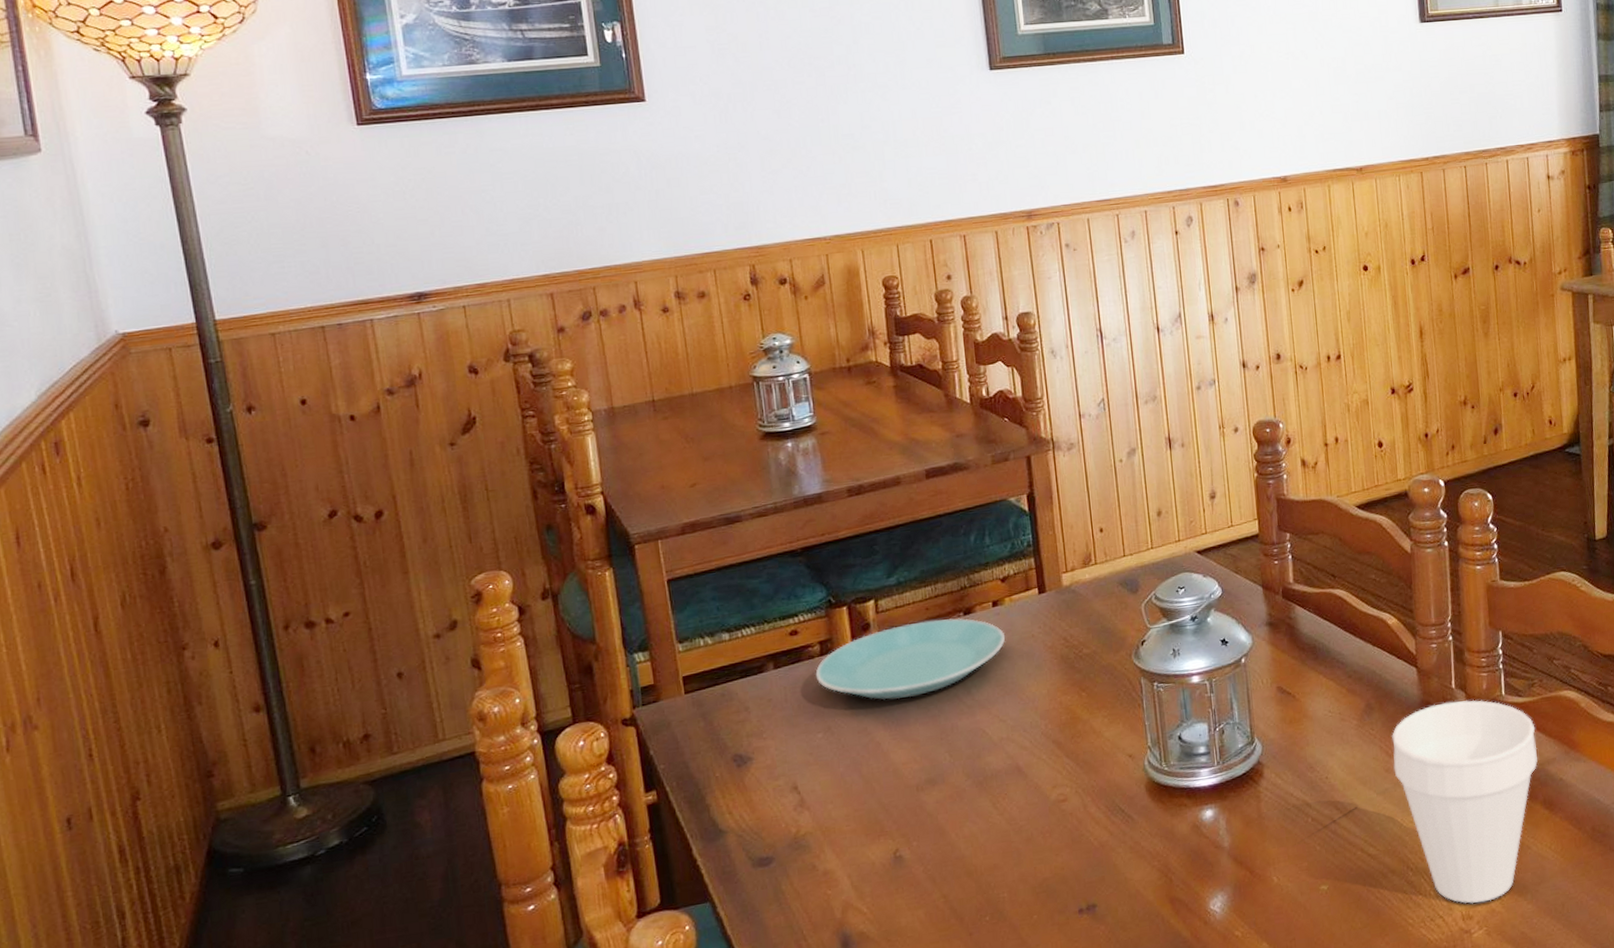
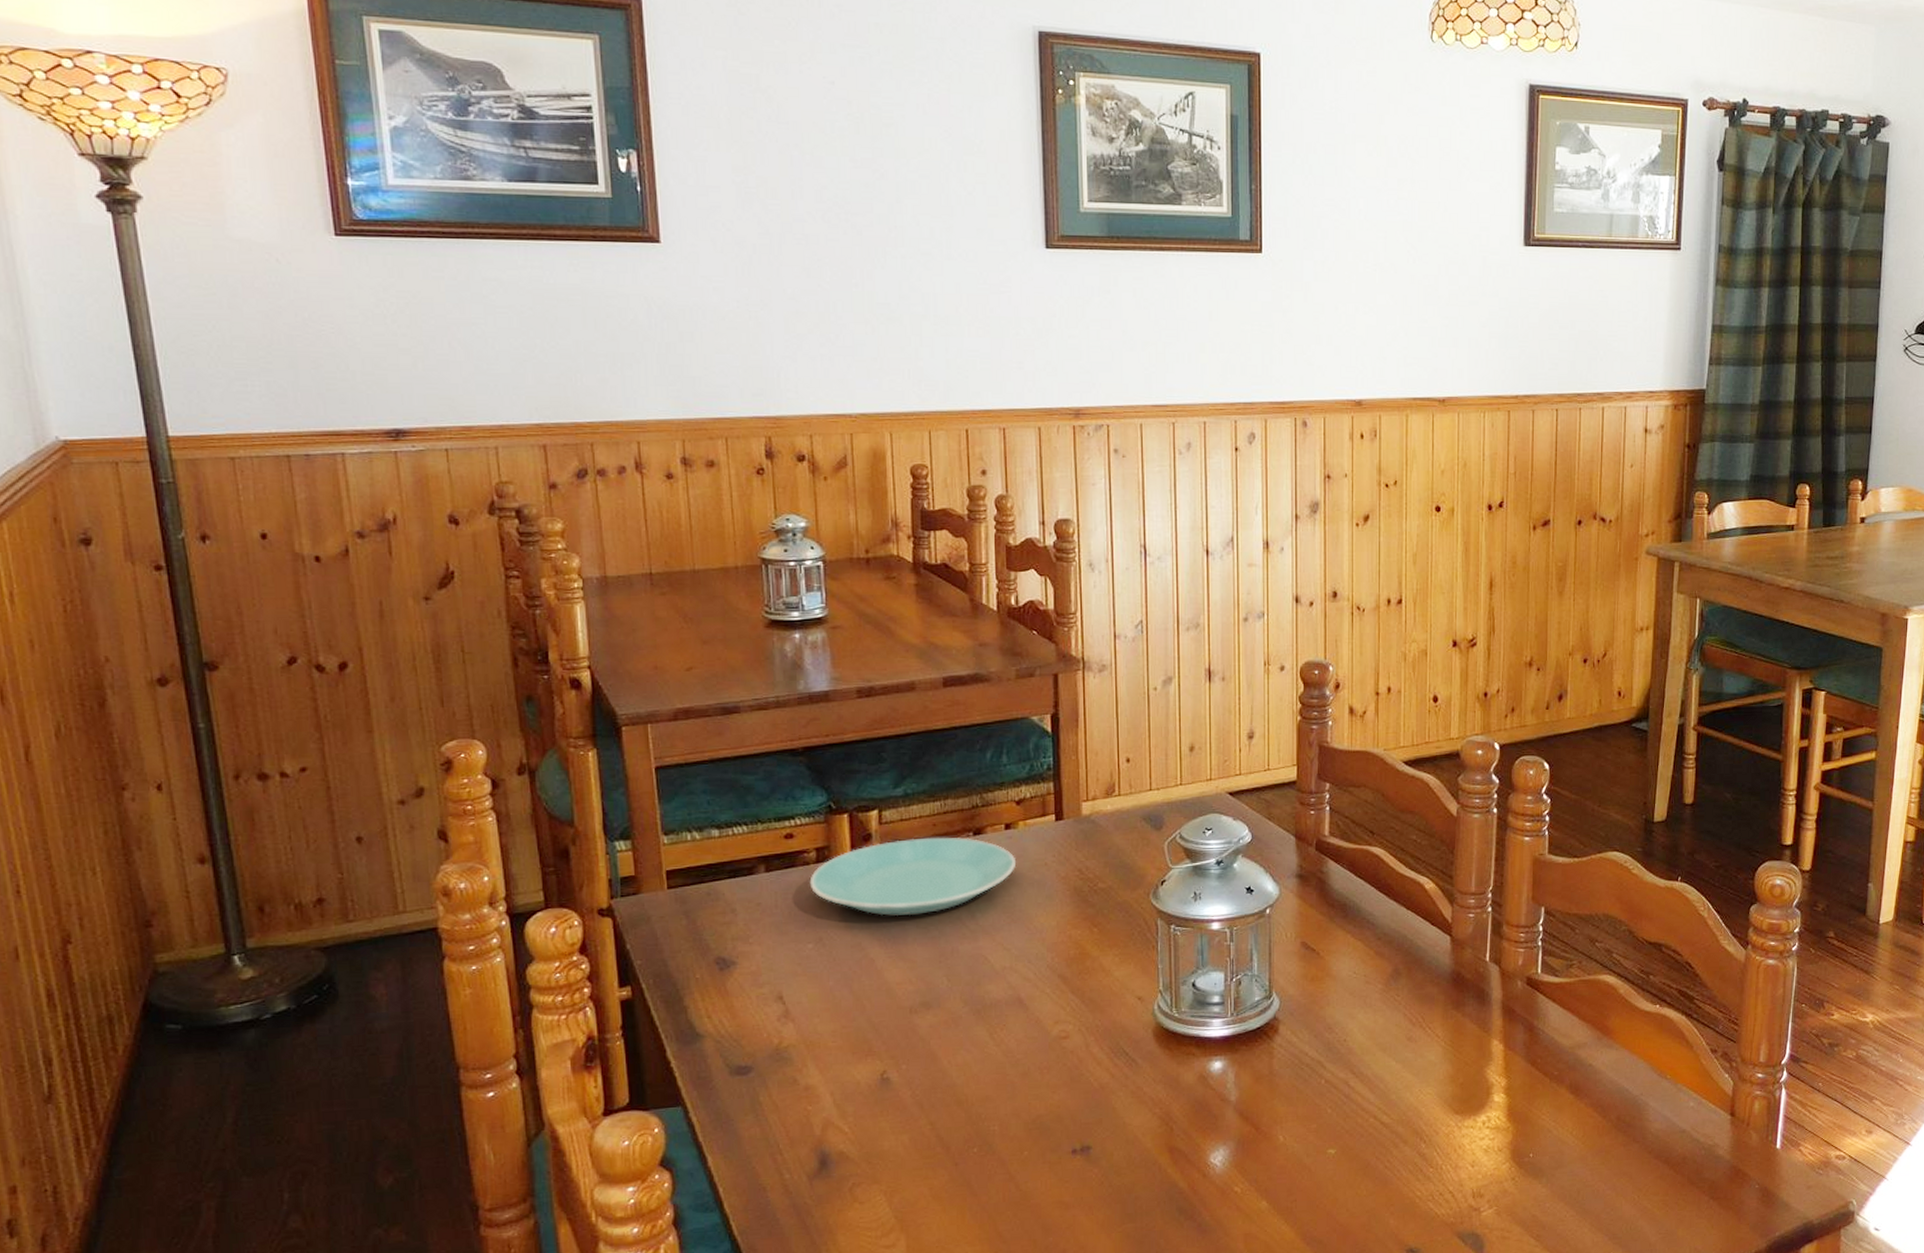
cup: present [1392,699,1538,904] -> none [1416,974,1569,1182]

